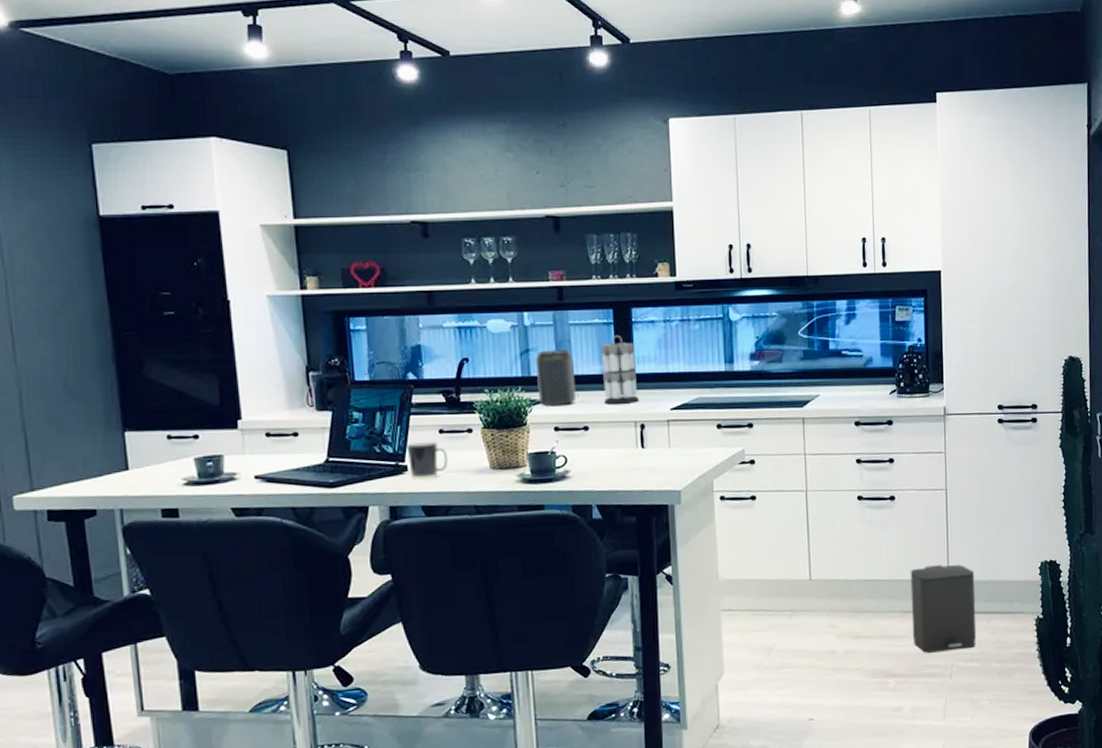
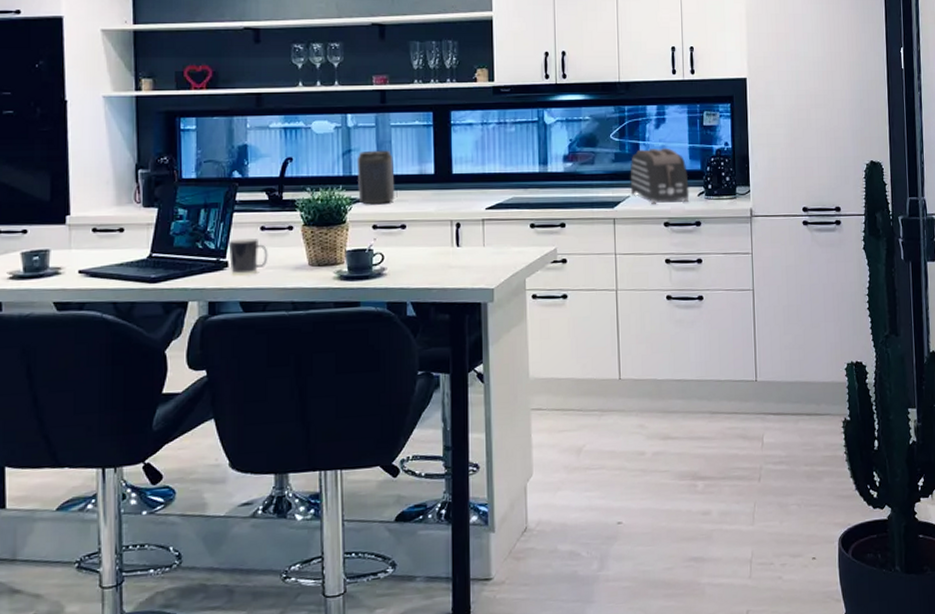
spice rack: present [600,334,639,404] -> none [420,136,455,203]
toaster: none [819,344,881,404] -> present [630,147,689,205]
pedal bin: present [910,565,977,653] -> none [718,365,785,455]

